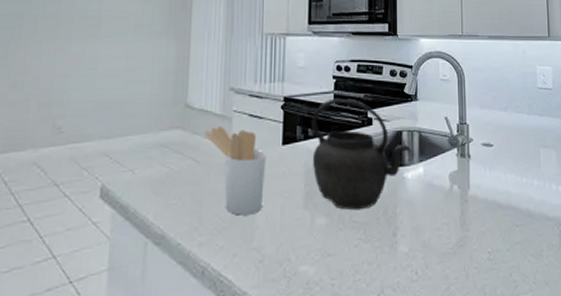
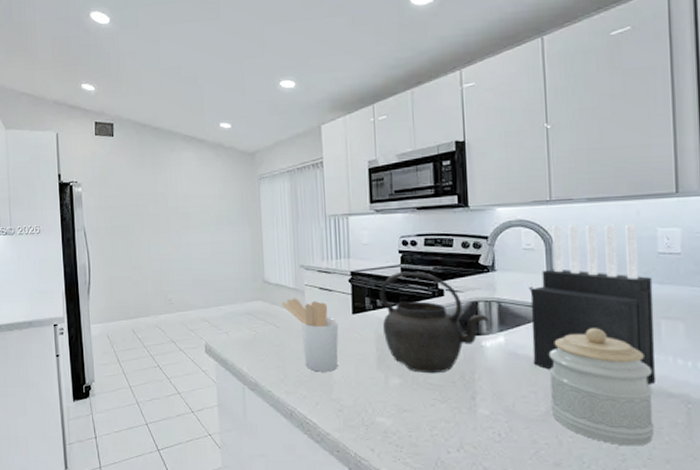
knife block: none [445,58,538,211] -> present [530,224,656,385]
jar: none [459,157,537,273] -> present [548,328,654,446]

